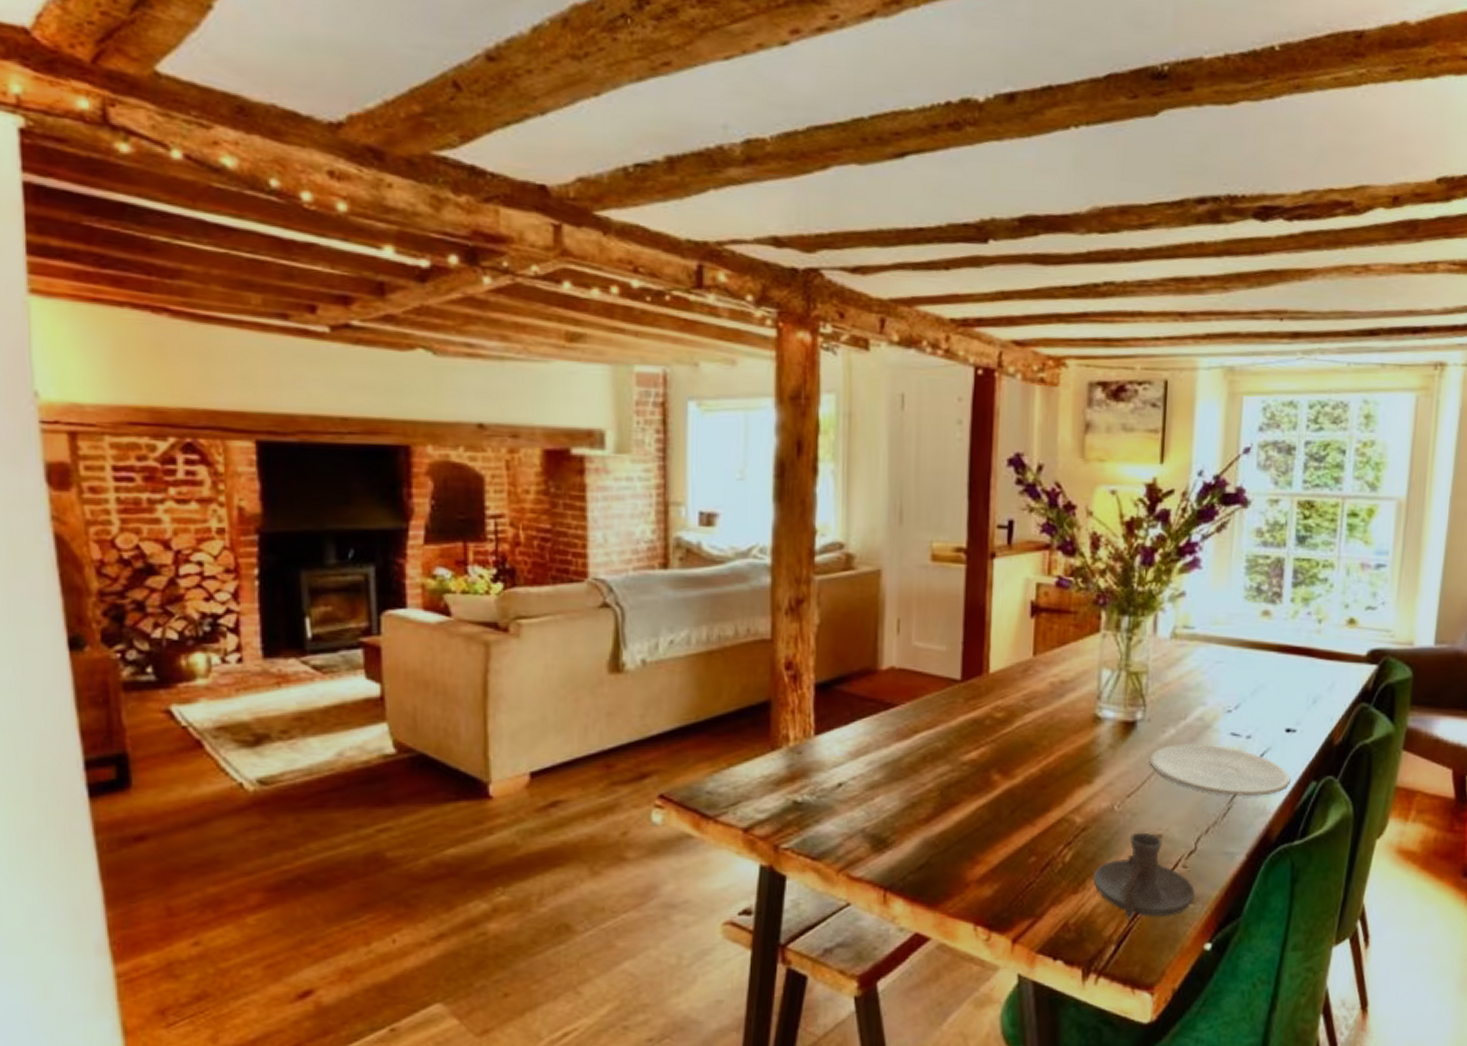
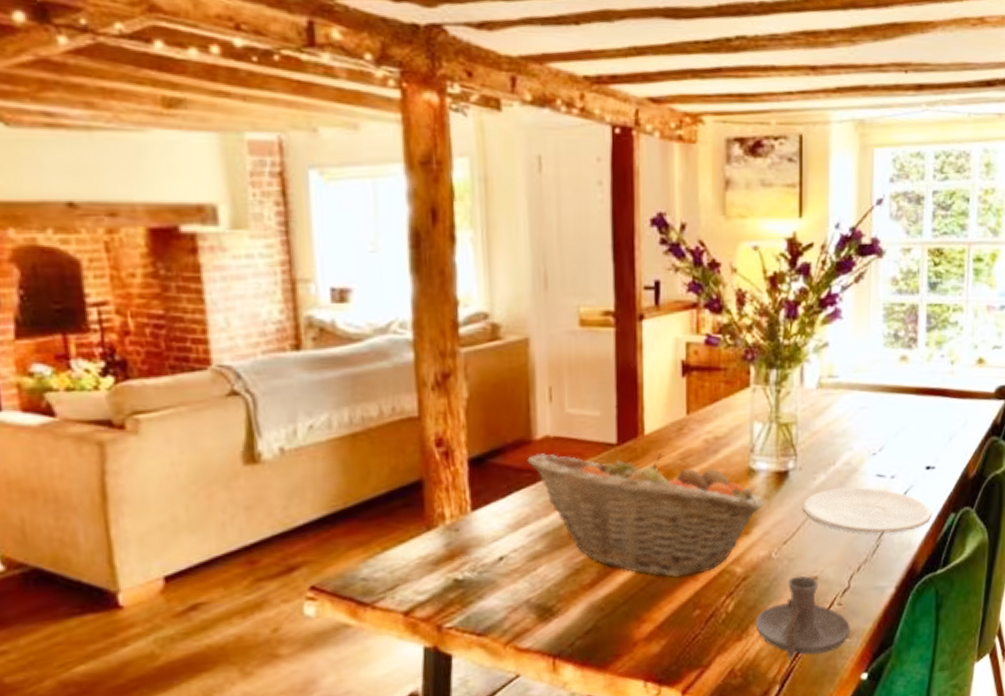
fruit basket: none [871,684,1109,822] -> present [527,453,764,578]

